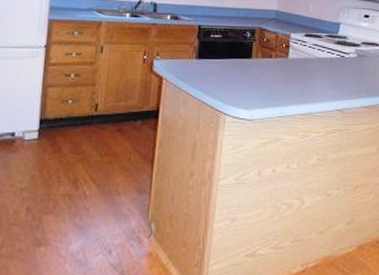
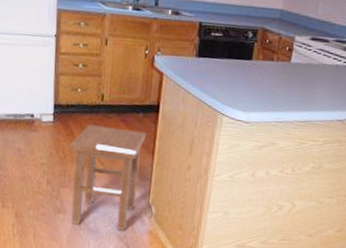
stool: none [54,138,145,258] -> present [69,125,146,231]

